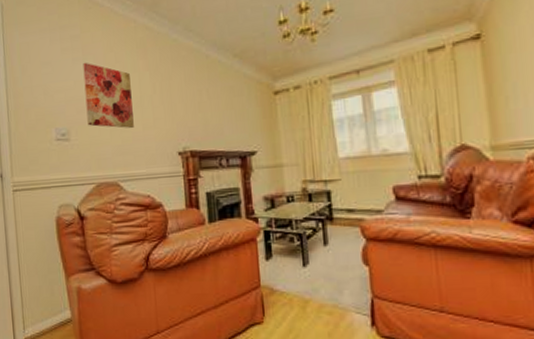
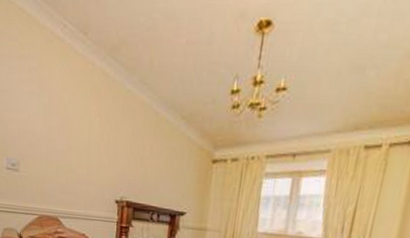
wall art: present [83,62,134,128] -> none [37,97,81,170]

